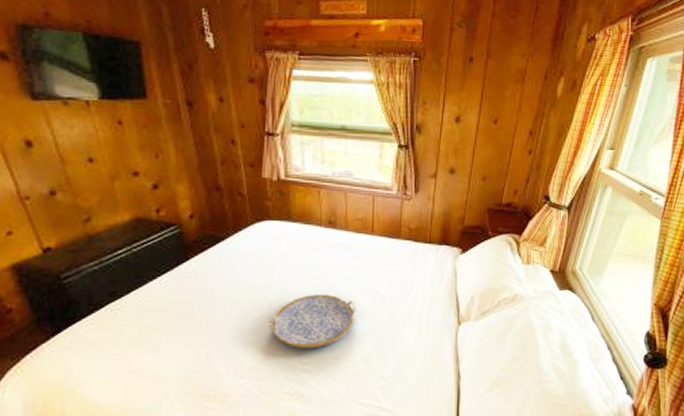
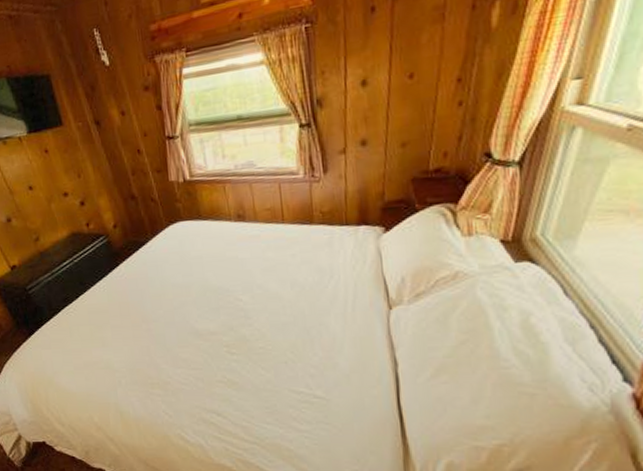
serving tray: present [268,293,356,349] -> none [194,286,276,341]

